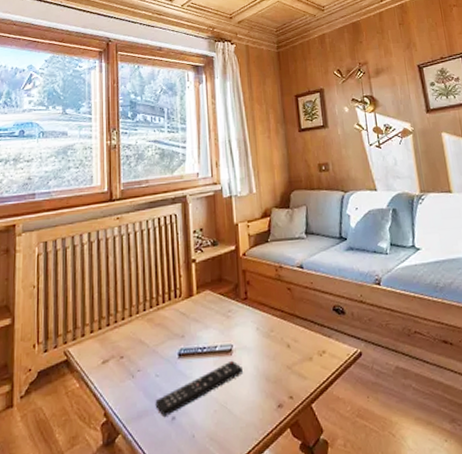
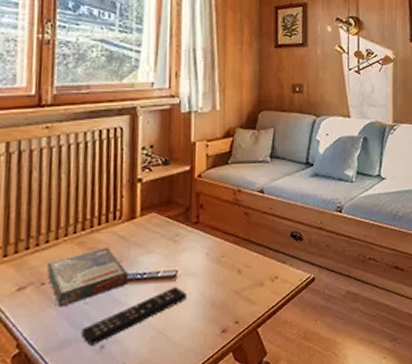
board game: none [125,323,191,380] -> present [47,247,128,308]

